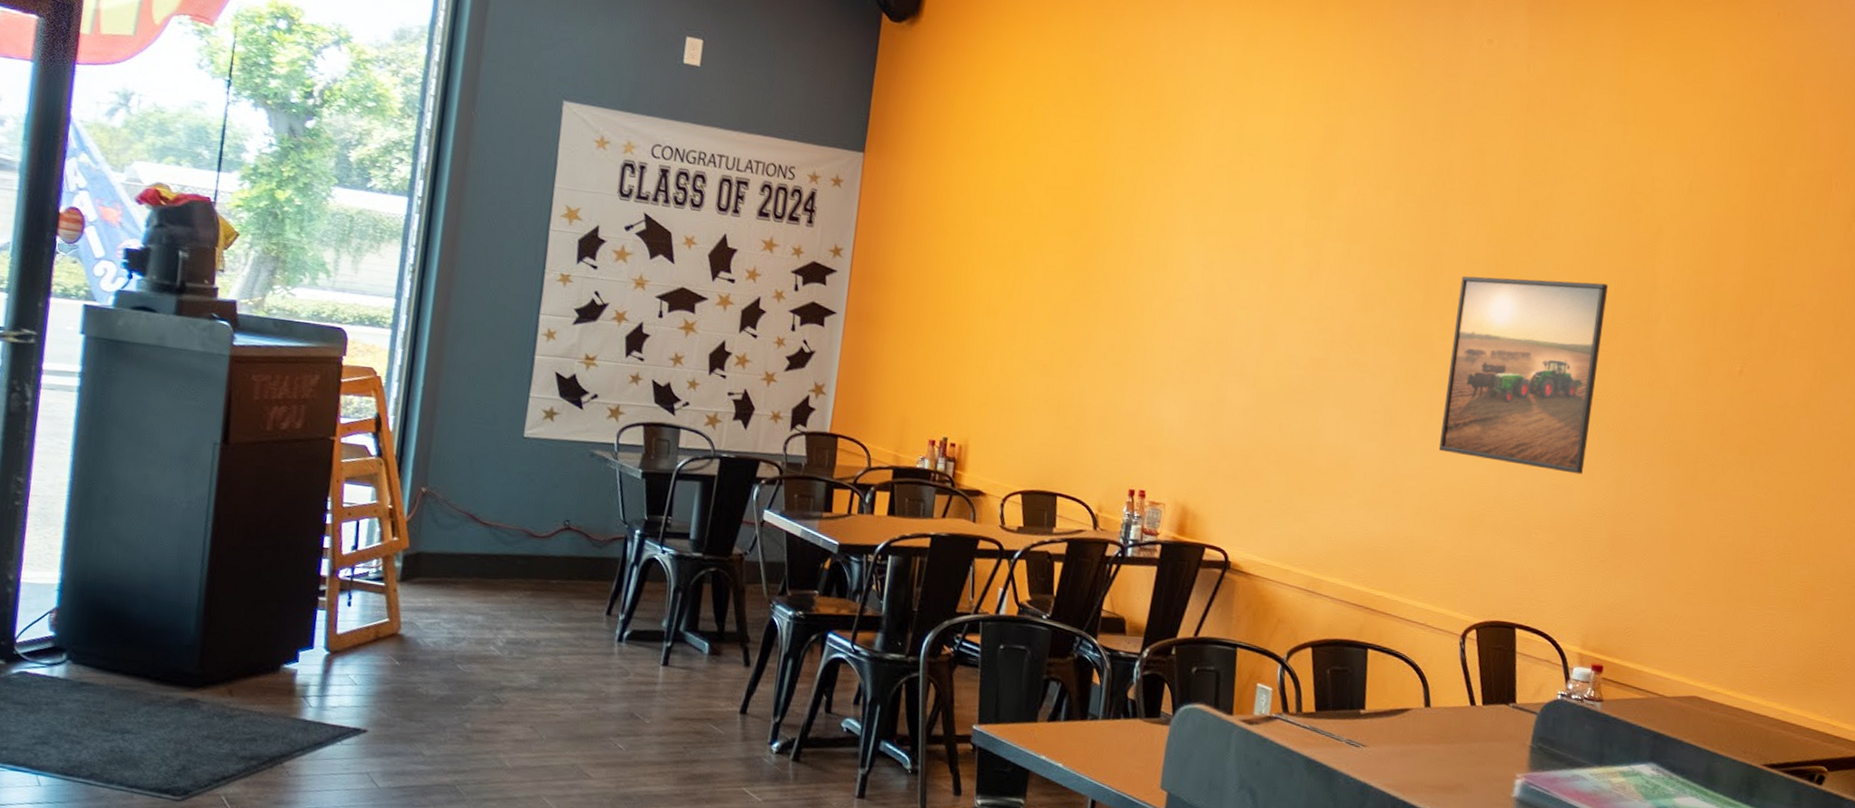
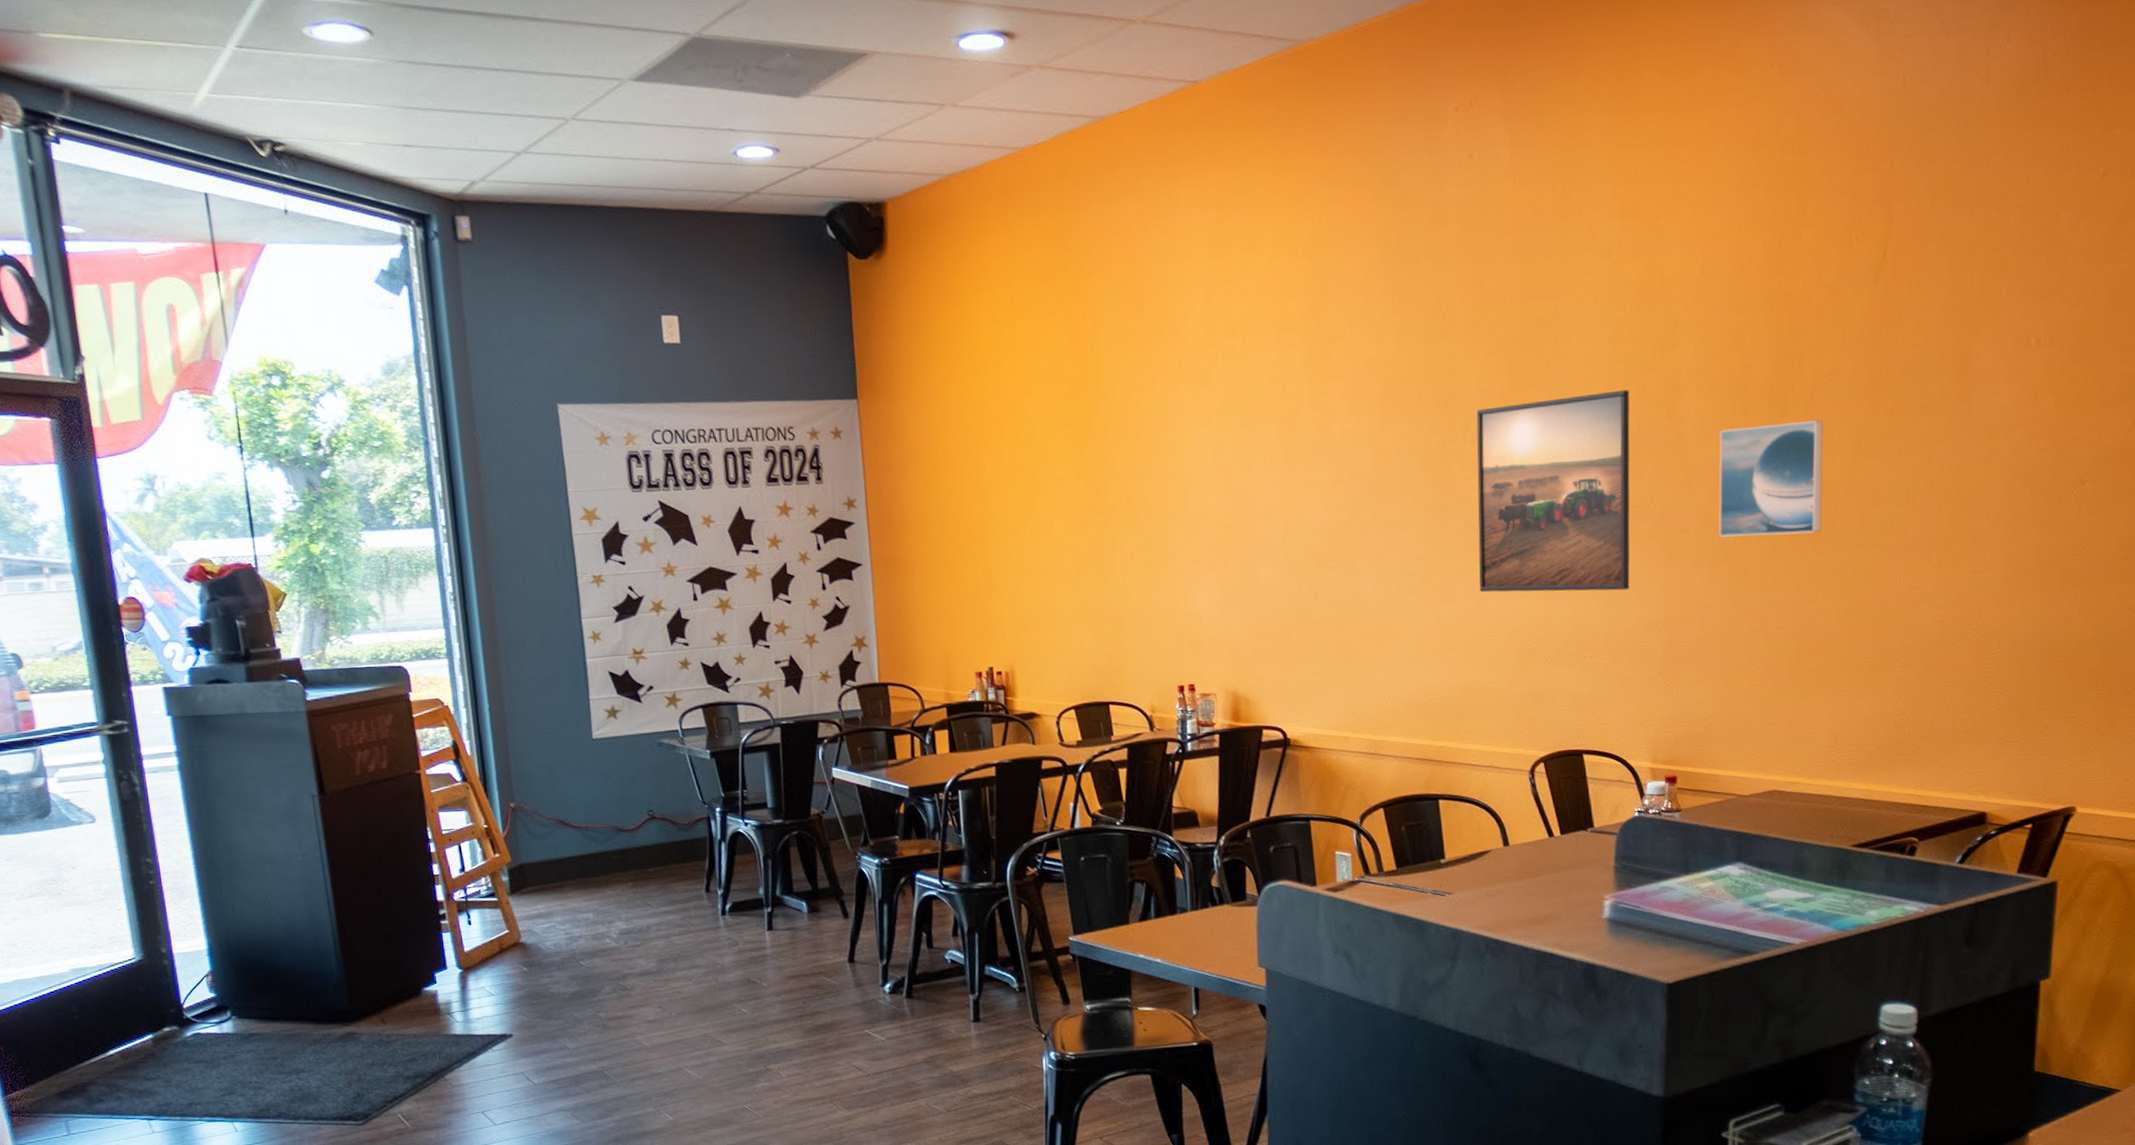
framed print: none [1674,338,1785,452] -> present [1718,420,1824,538]

